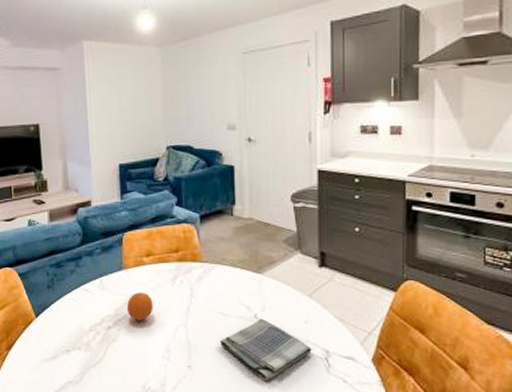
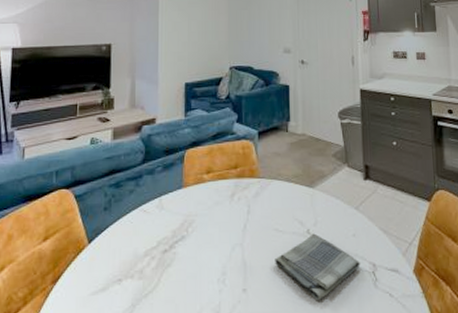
fruit: present [126,292,153,321] -> none [184,211,211,242]

